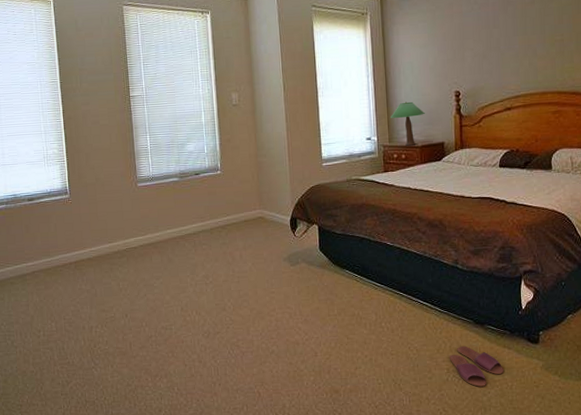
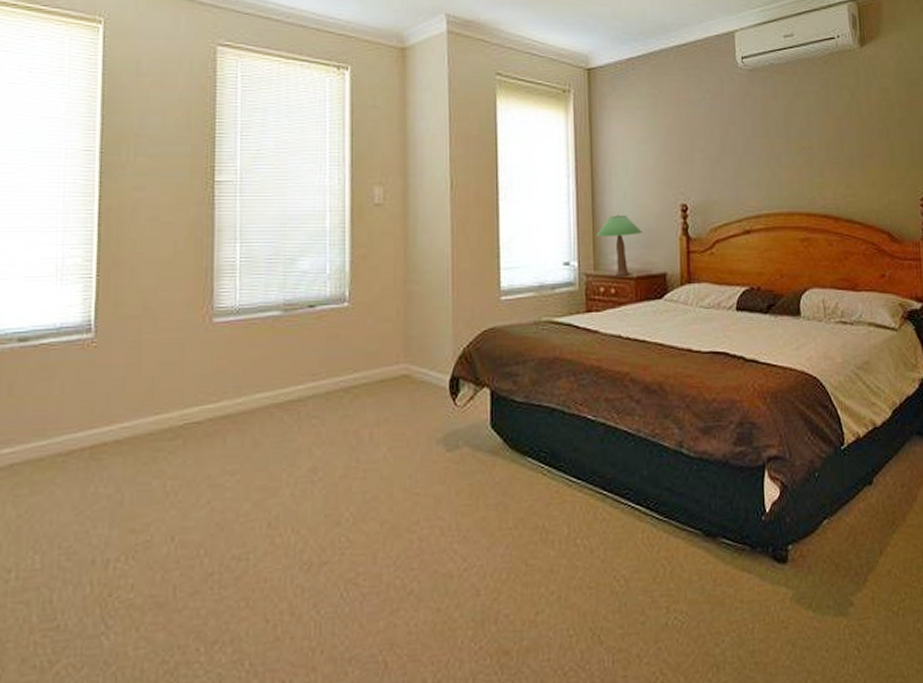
slippers: present [450,346,503,387] -> none [670,570,742,633]

